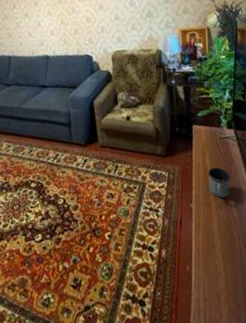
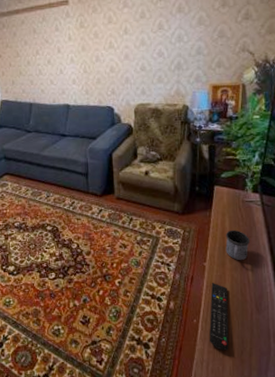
remote control: none [199,224,224,296] -> present [209,283,229,351]

